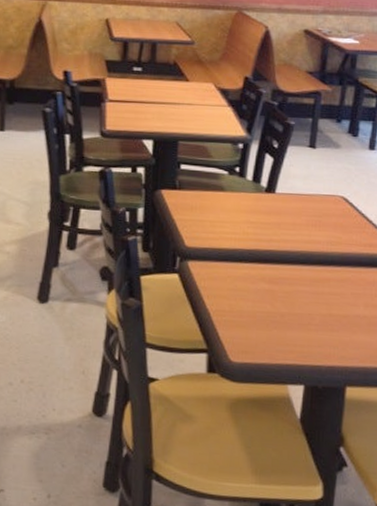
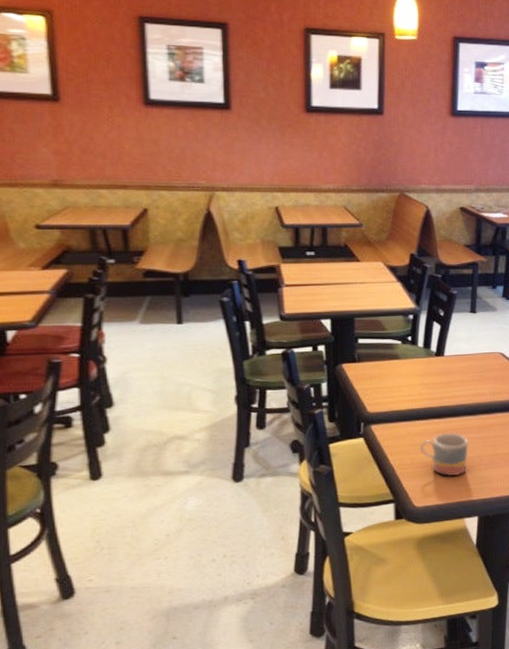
mug: none [241,281,299,334] -> present [420,432,469,477]

